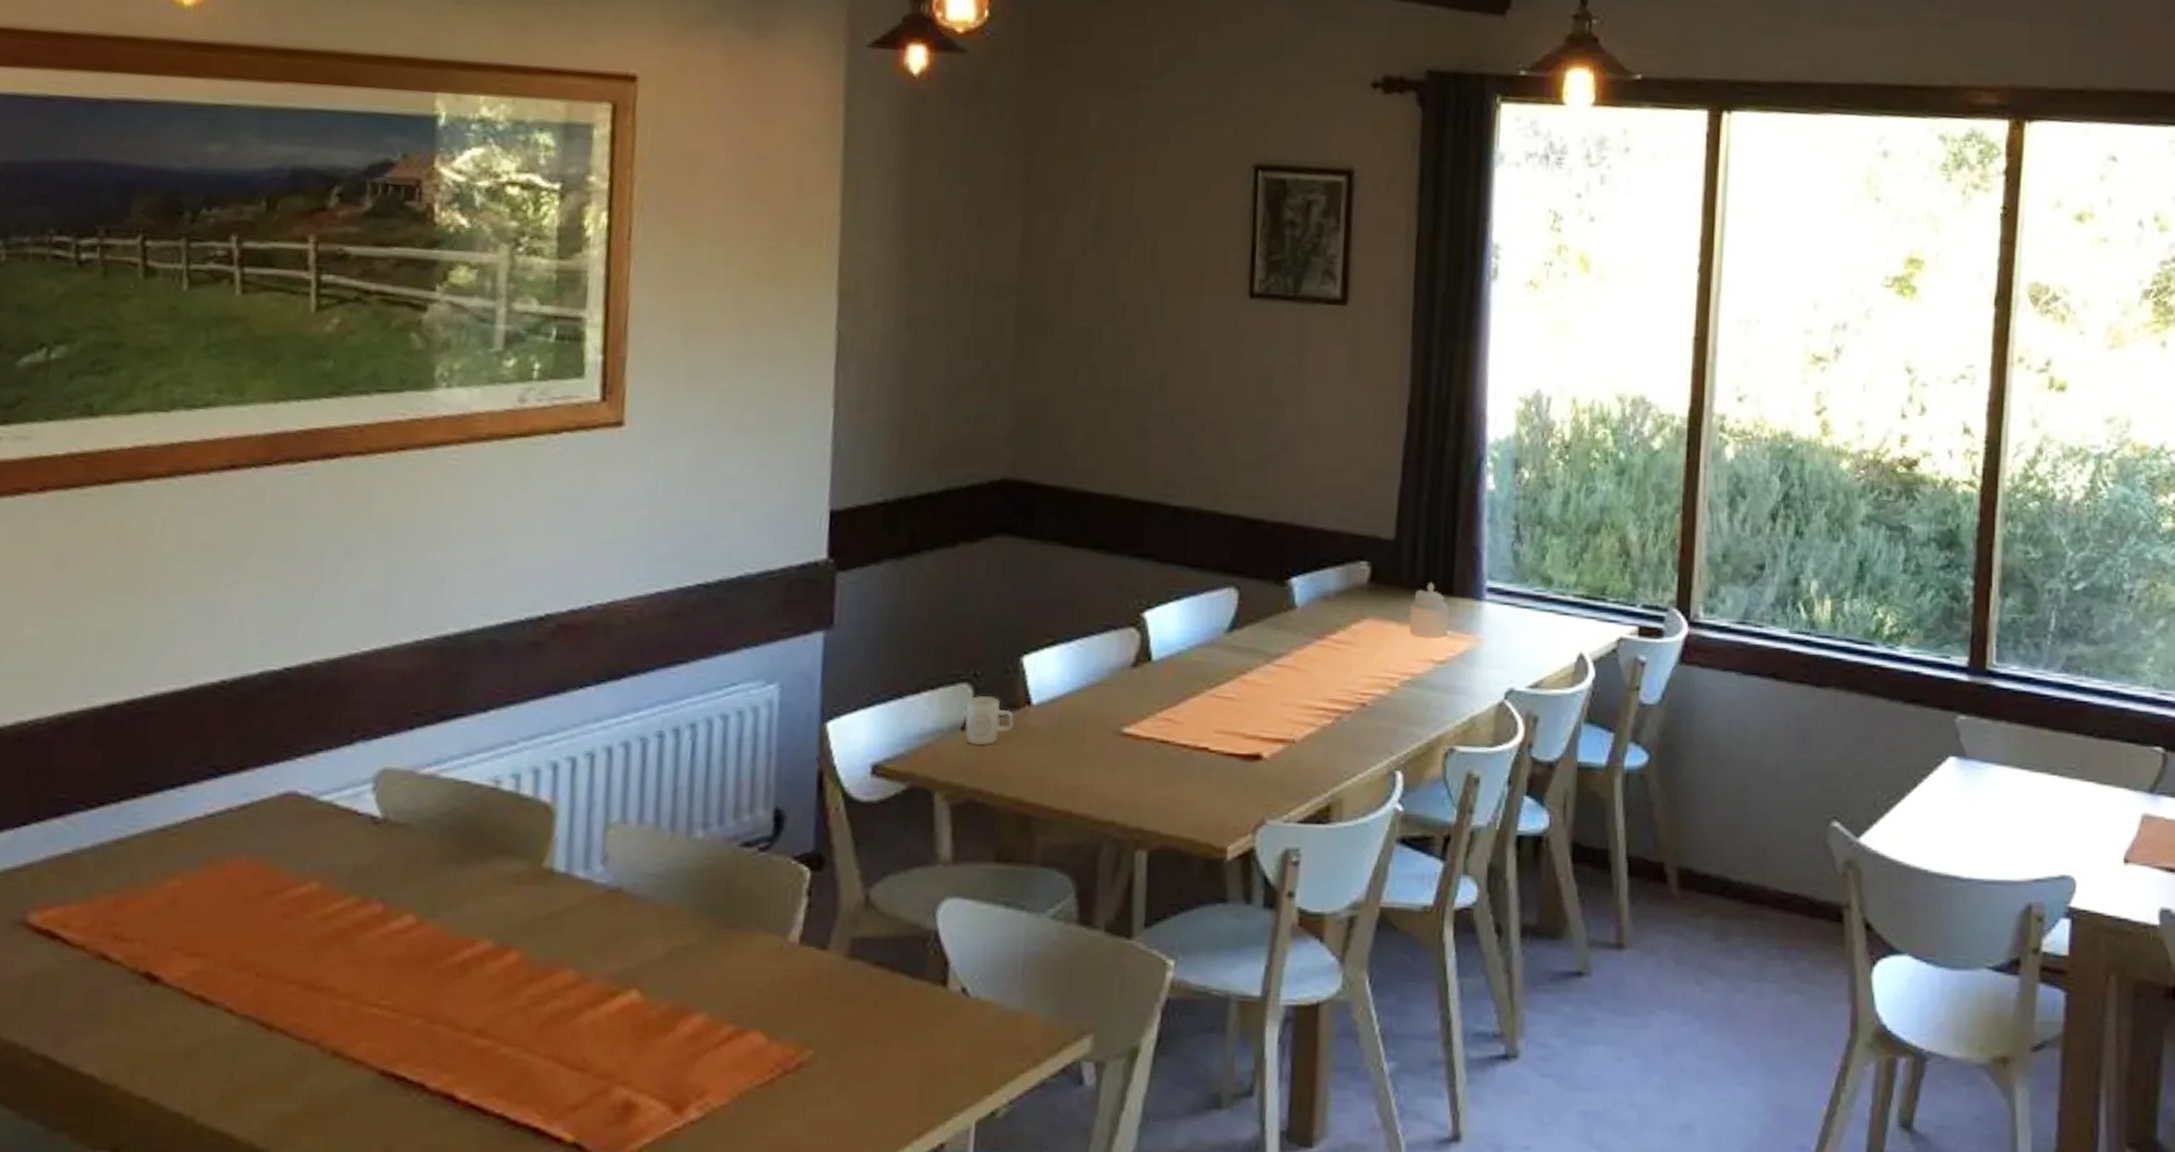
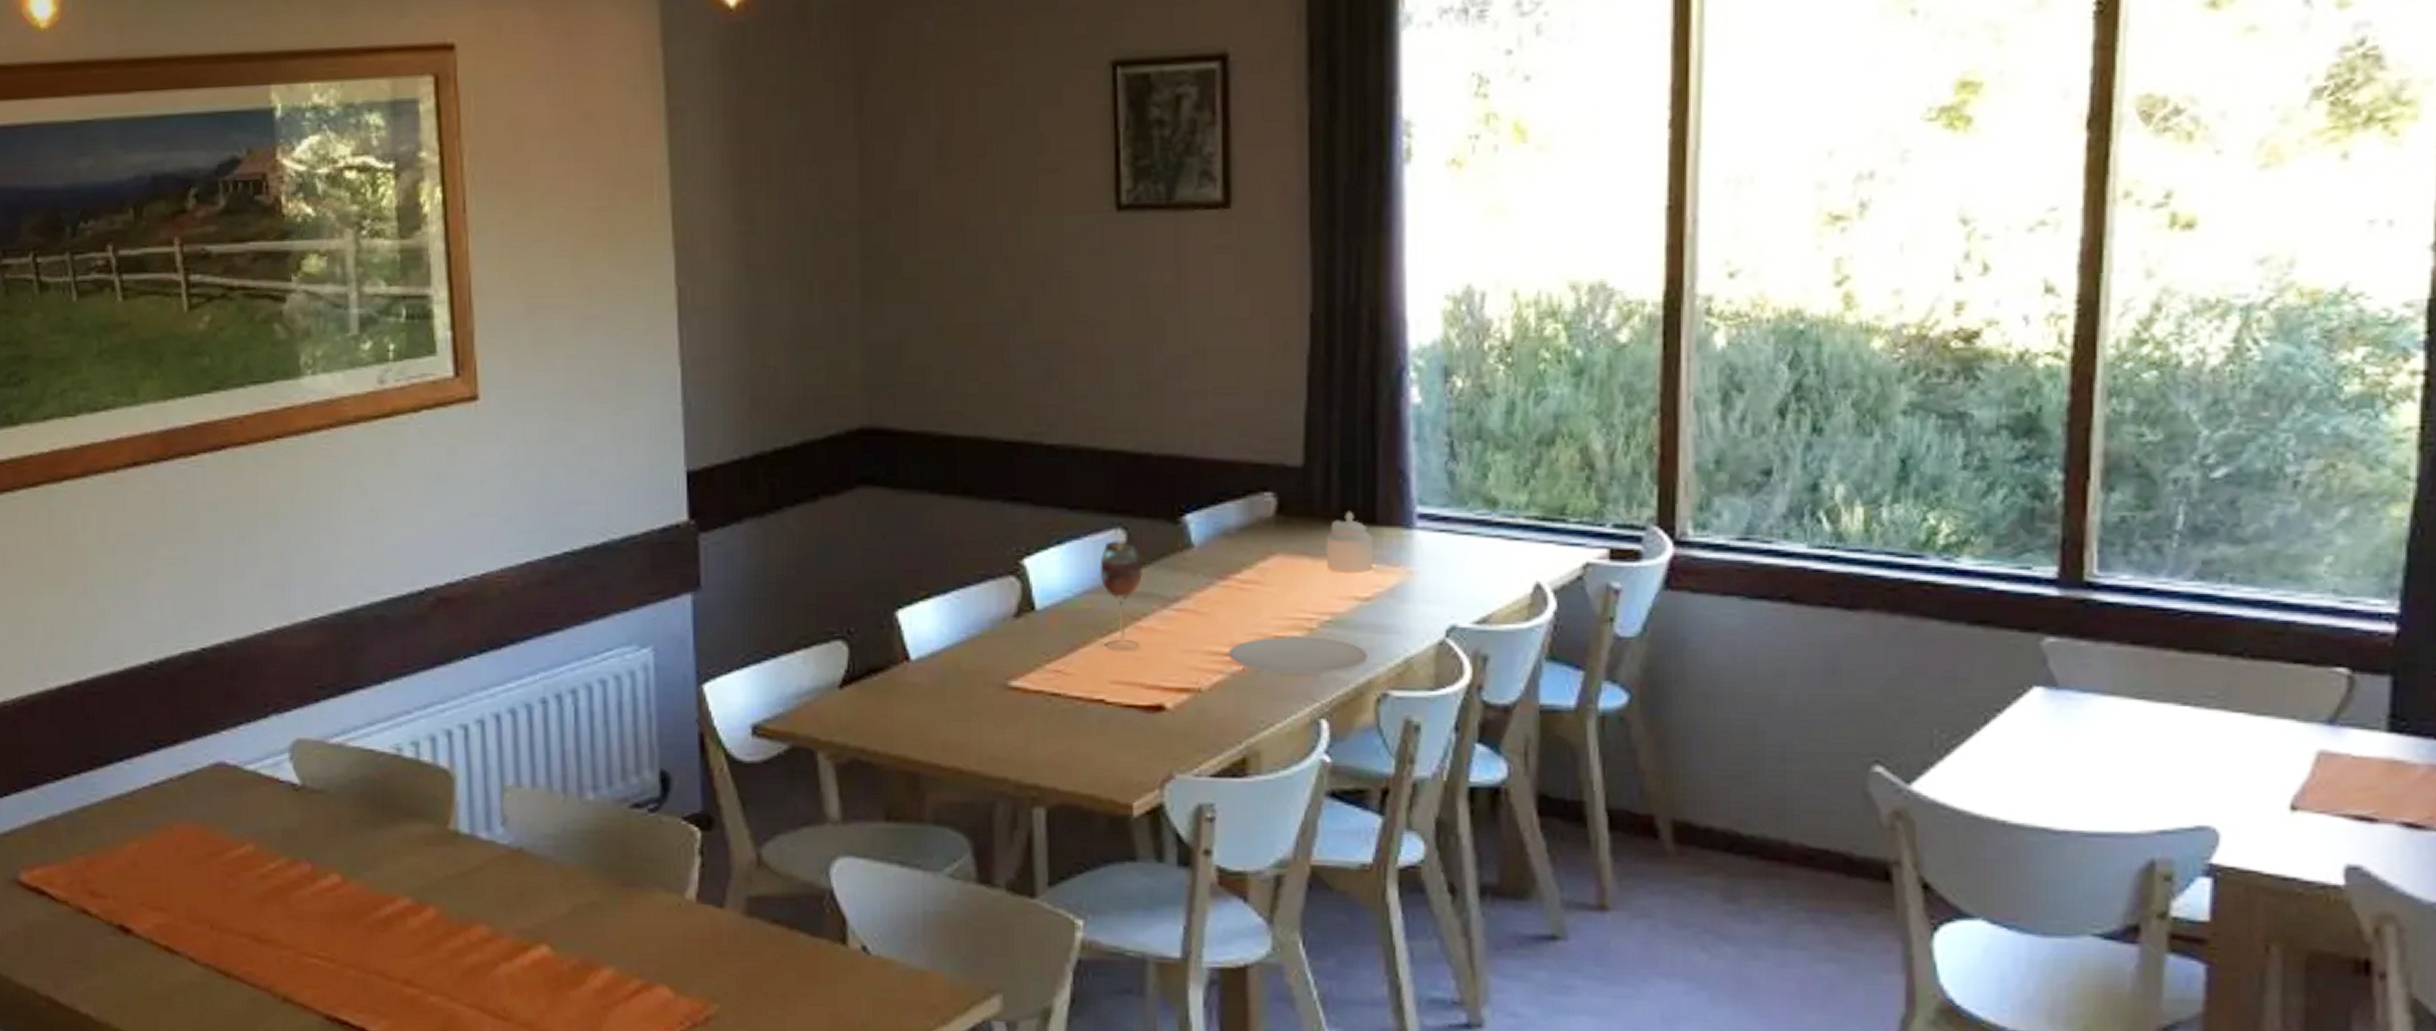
mug: present [964,695,1015,746] -> none [842,652,894,704]
wineglass: none [1212,599,1251,704] -> present [1099,541,1143,652]
plate: none [1320,693,1440,730] -> present [1227,636,1368,676]

